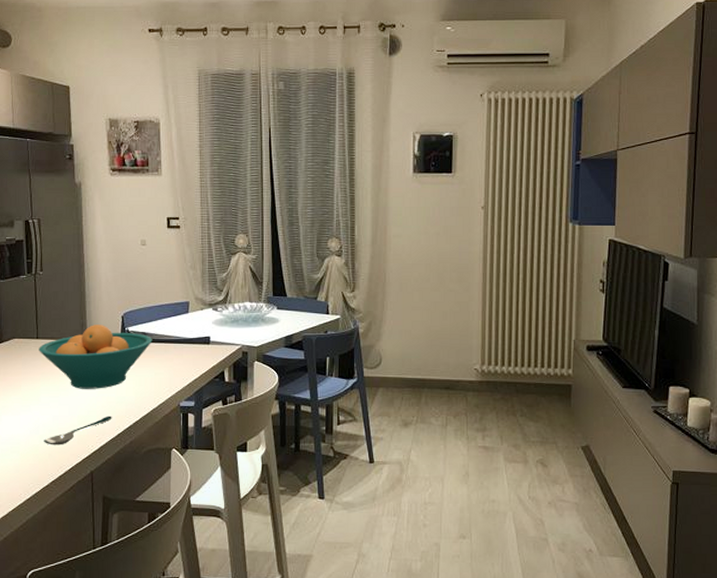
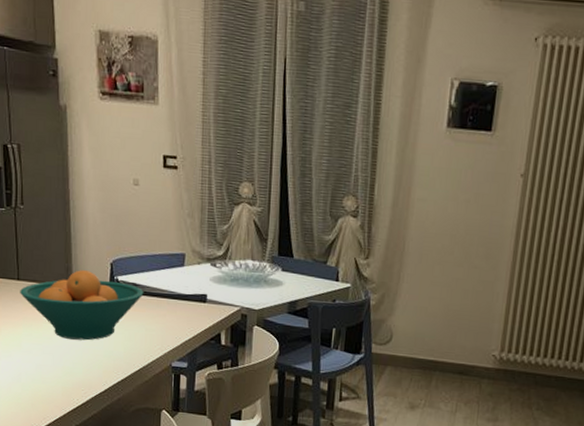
soupspoon: present [44,416,112,445] -> none [26,369,99,396]

